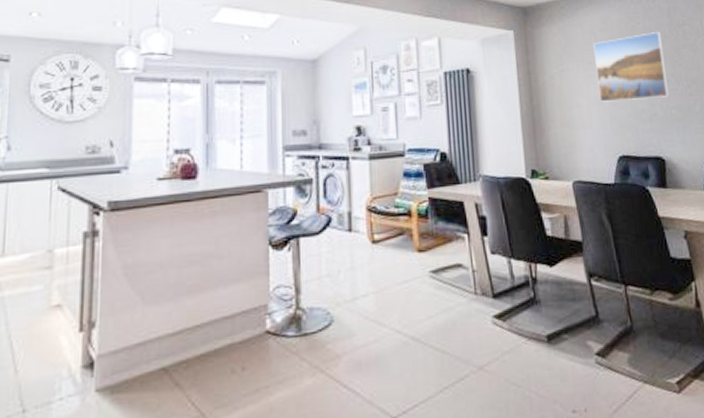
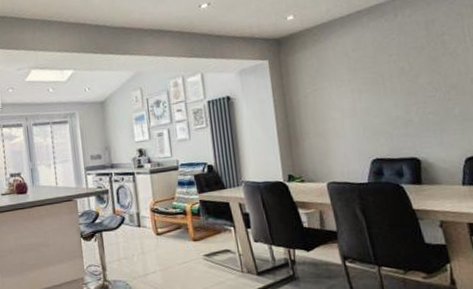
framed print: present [592,31,670,102] -> none [345,44,426,114]

